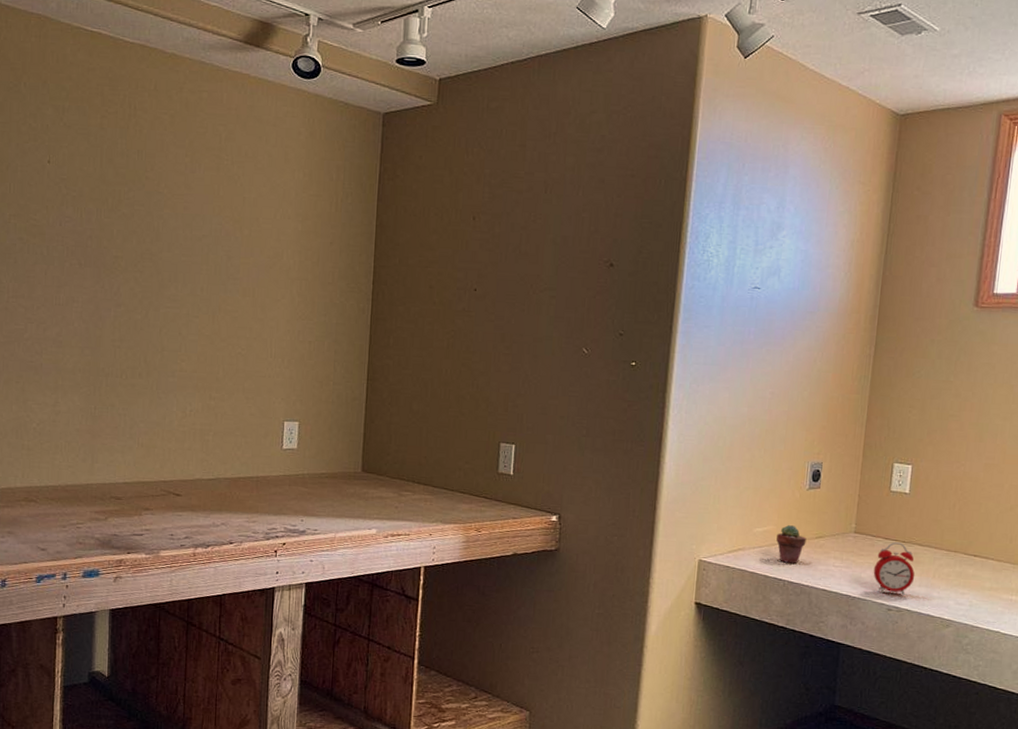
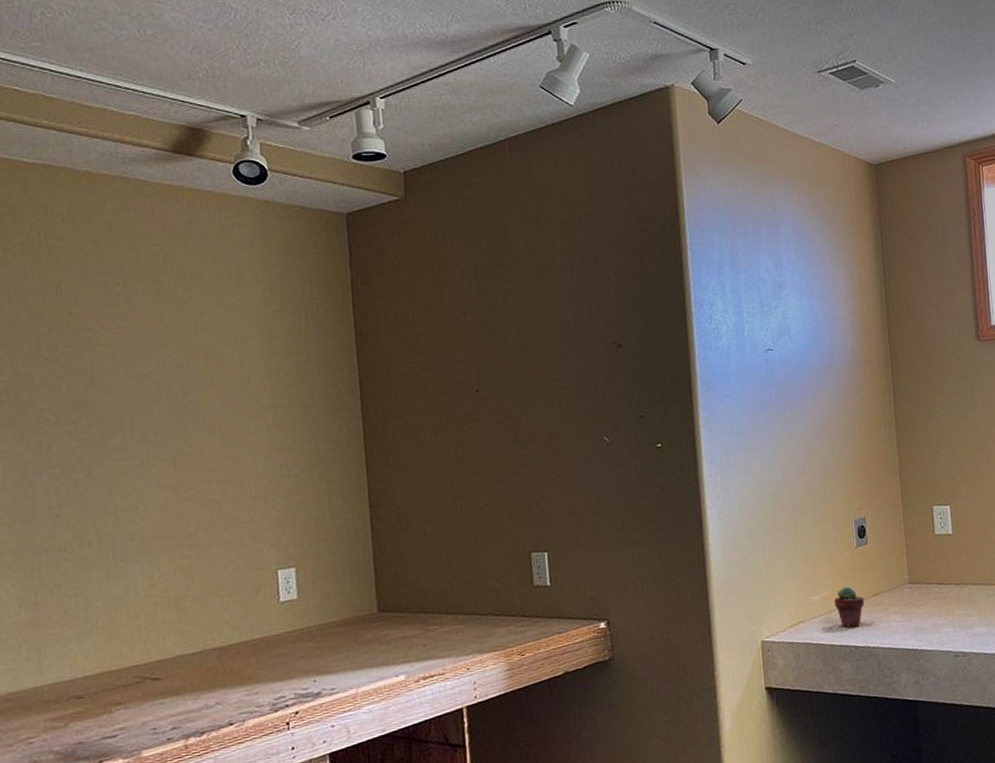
alarm clock: present [873,542,915,595] -> none [933,585,974,641]

